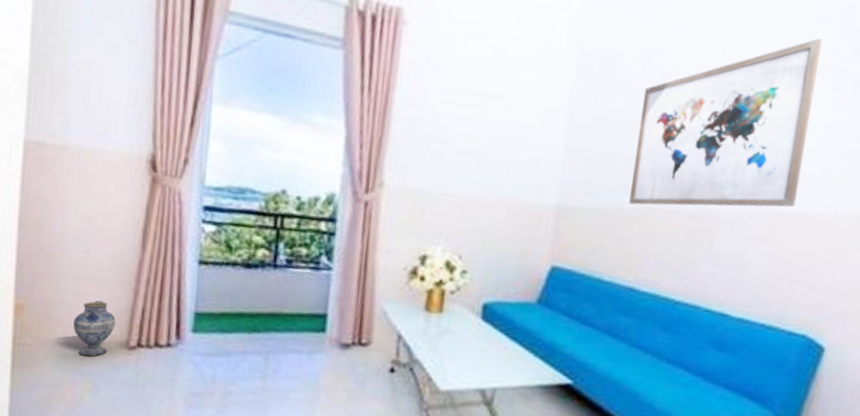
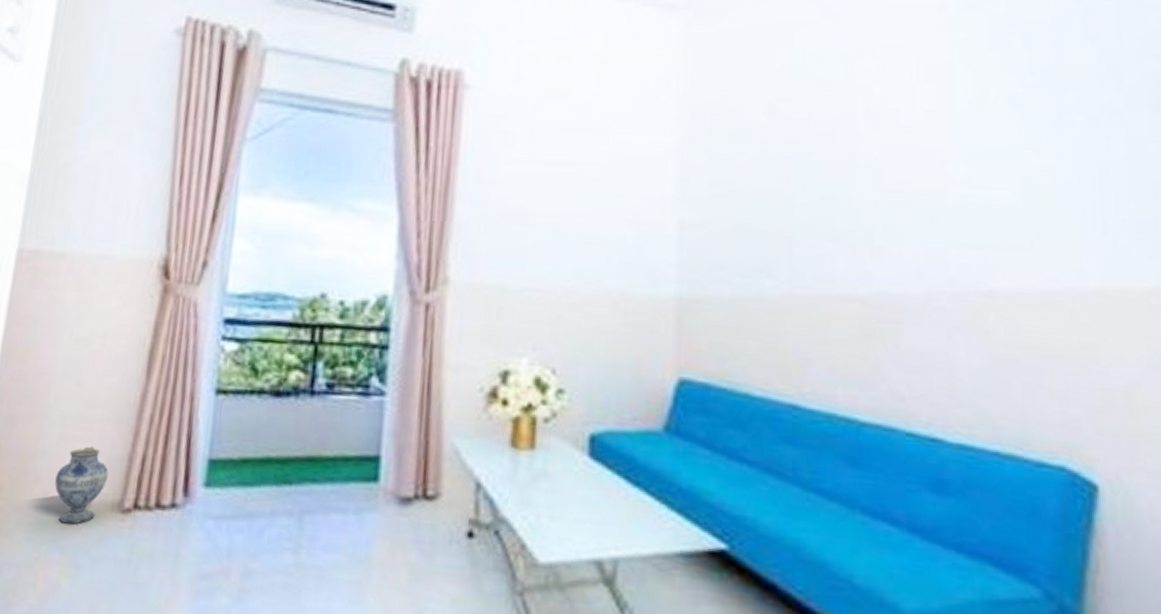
wall art: present [629,38,822,207] -> none [773,69,1008,291]

